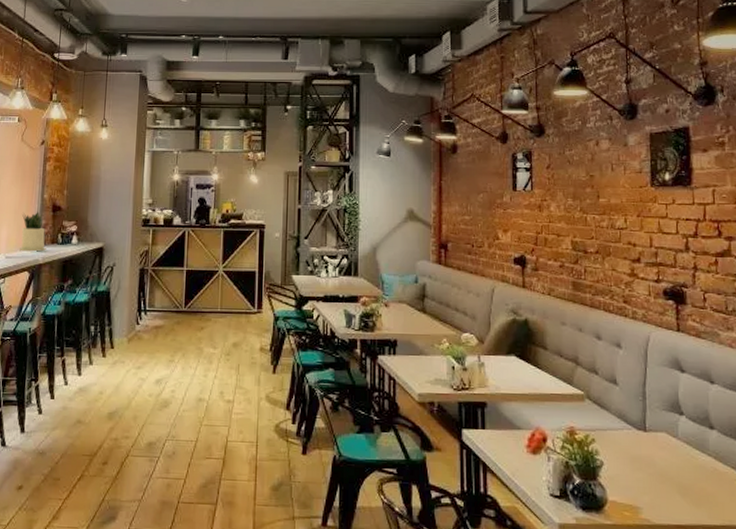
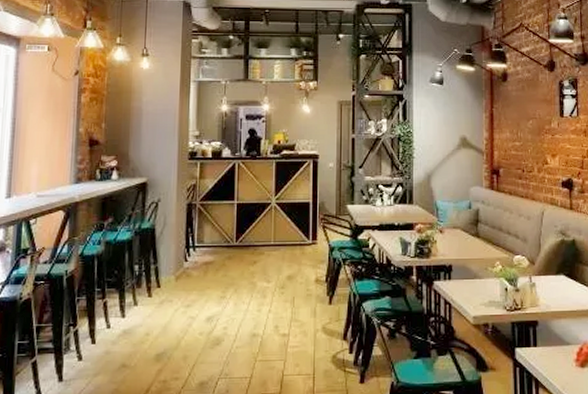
planter: present [19,211,46,252] -> none [52,146,83,189]

